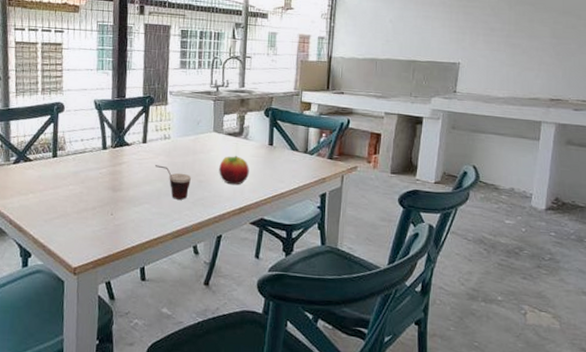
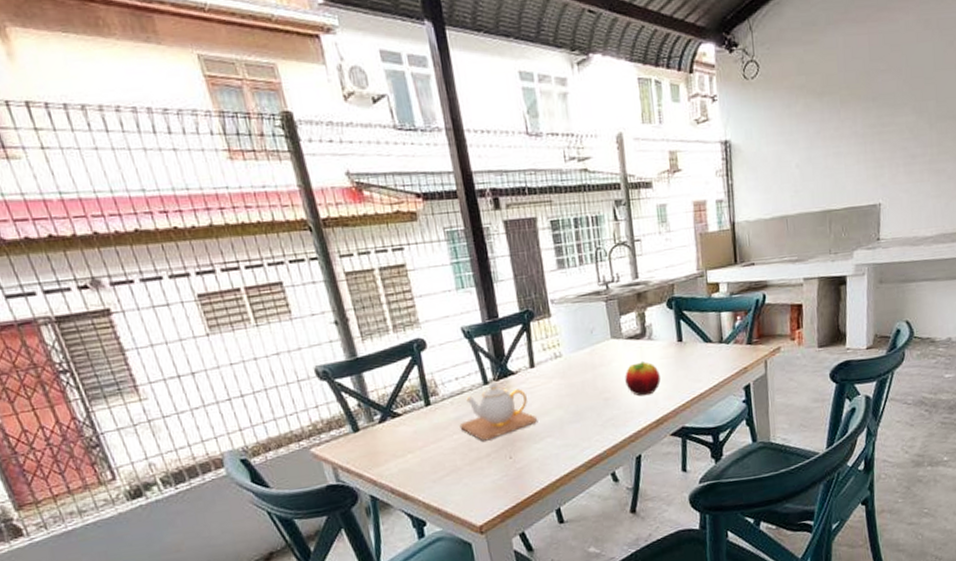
teapot: none [76,148,141,196] -> present [459,382,538,441]
cup: present [155,165,192,200] -> none [550,390,596,426]

